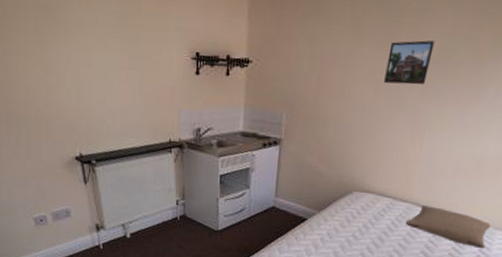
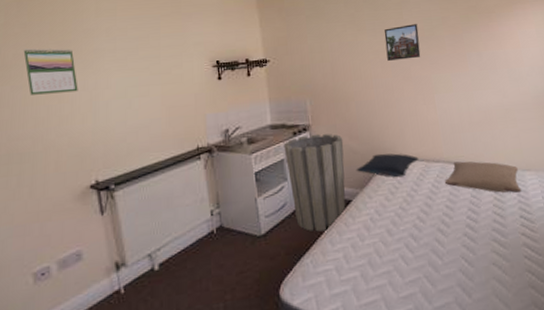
calendar: none [11,10,63,65] -> present [23,48,78,95]
trash can: none [251,149,313,240] -> present [283,133,346,232]
pillow: none [318,181,386,209] -> present [356,153,419,178]

